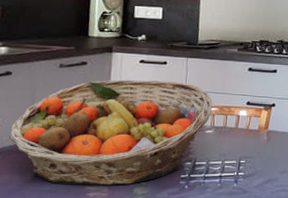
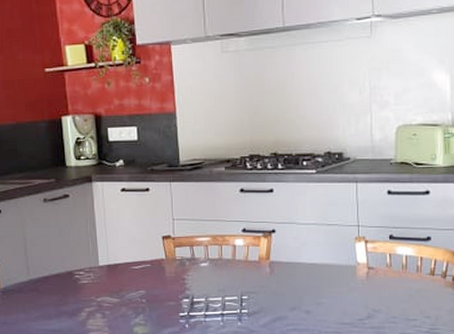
fruit basket: present [9,79,213,185] -> none [9,210,205,324]

